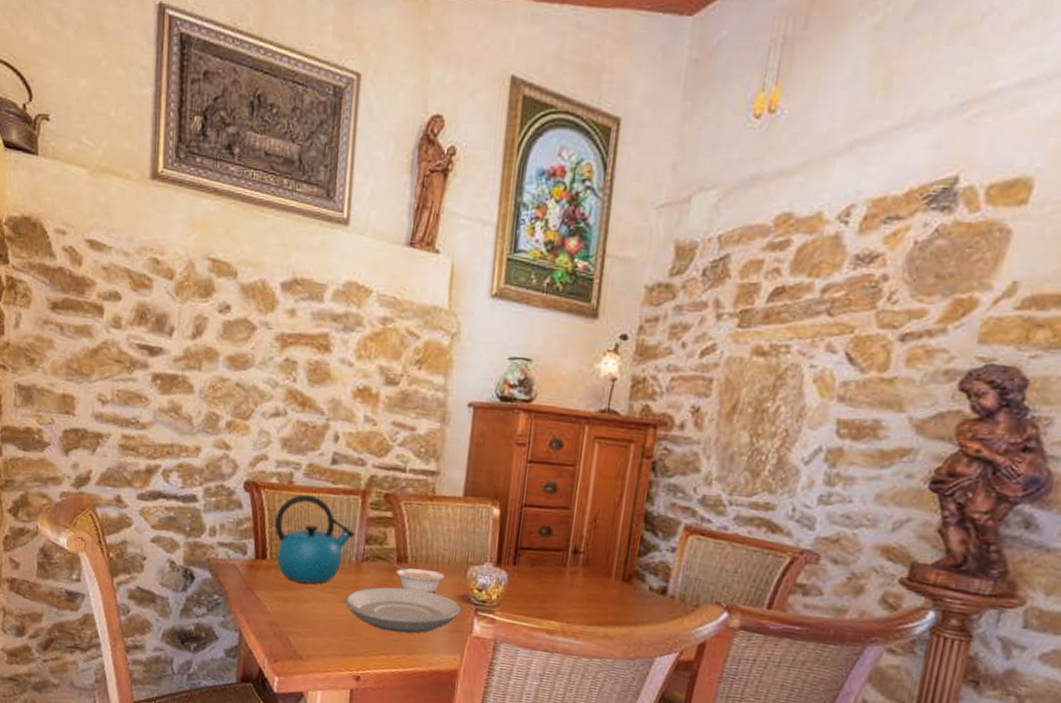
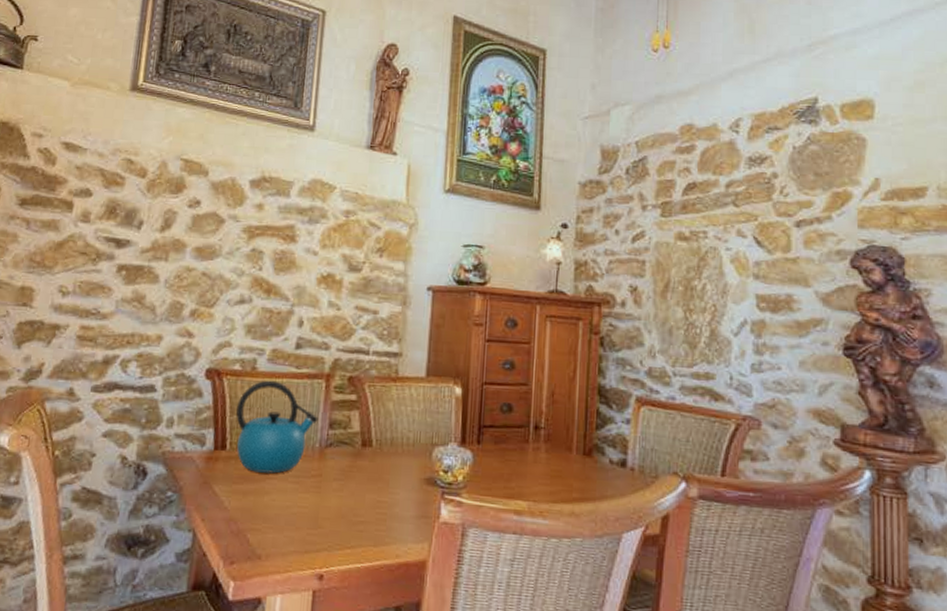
plate: present [344,587,462,634] -> none [307,473,428,523]
legume: present [393,564,444,593] -> none [358,448,410,478]

